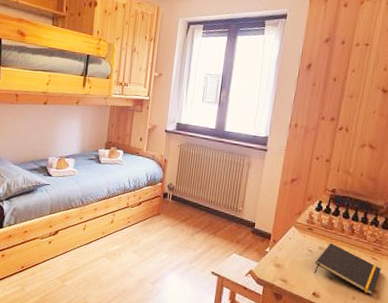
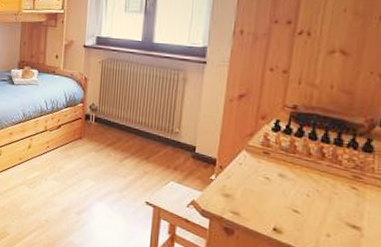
notepad: present [314,243,381,296] -> none [273,169,364,234]

